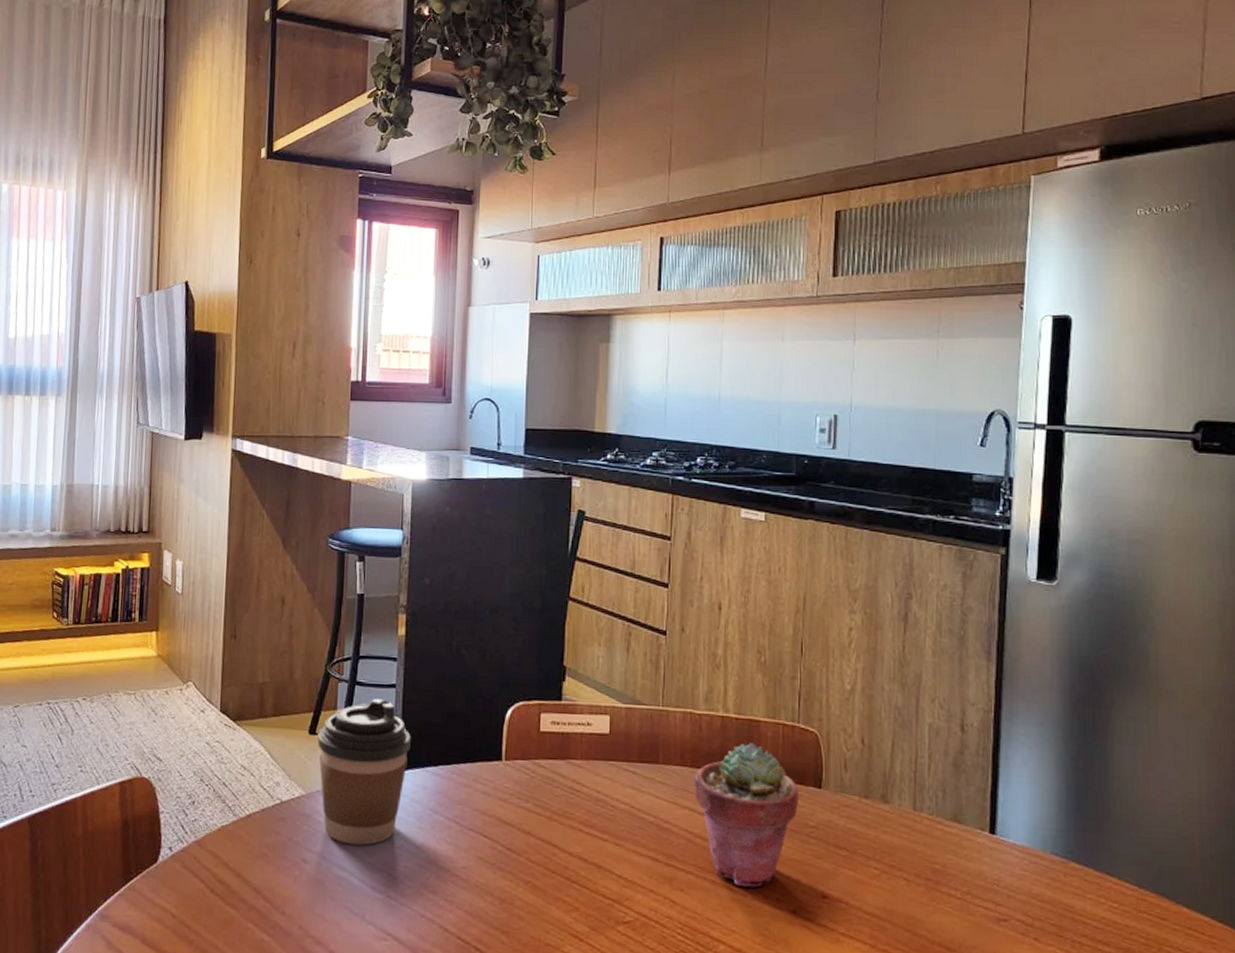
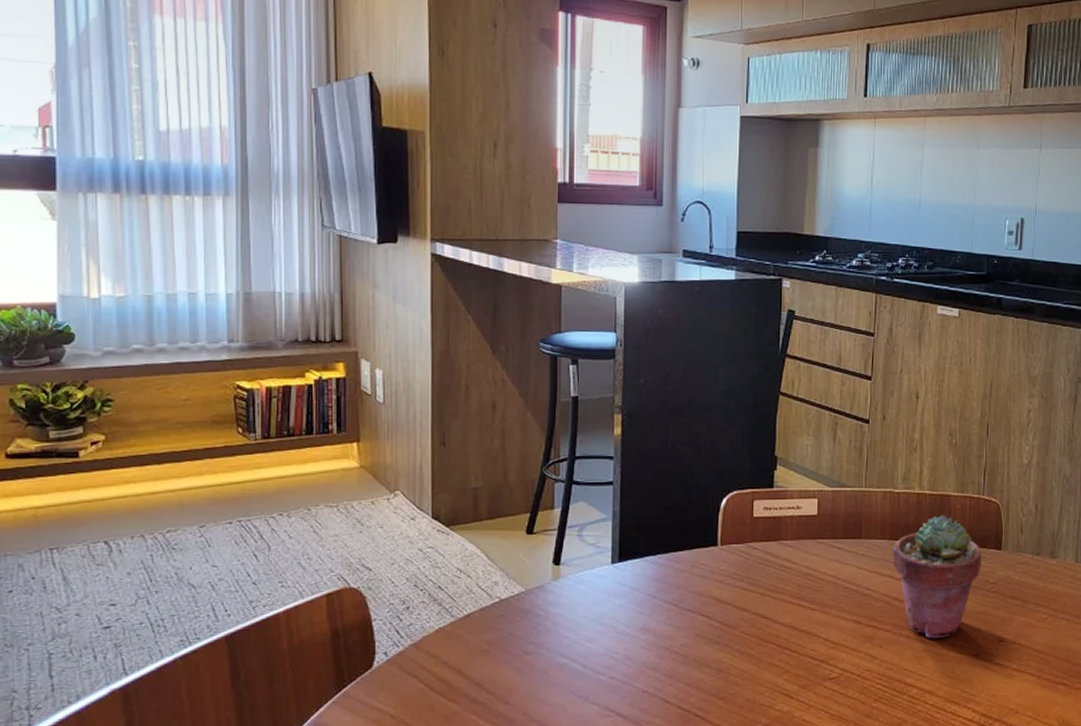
coffee cup: present [317,699,412,846] -> none [535,496,630,634]

